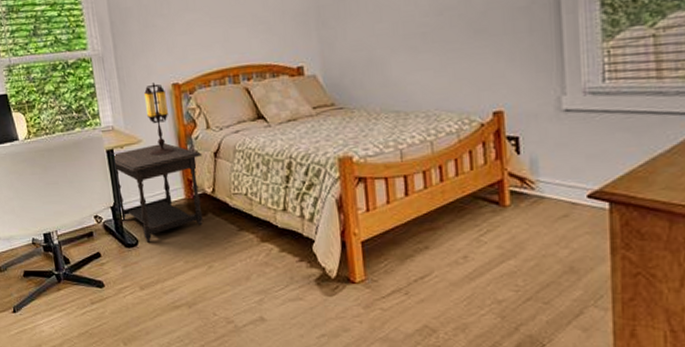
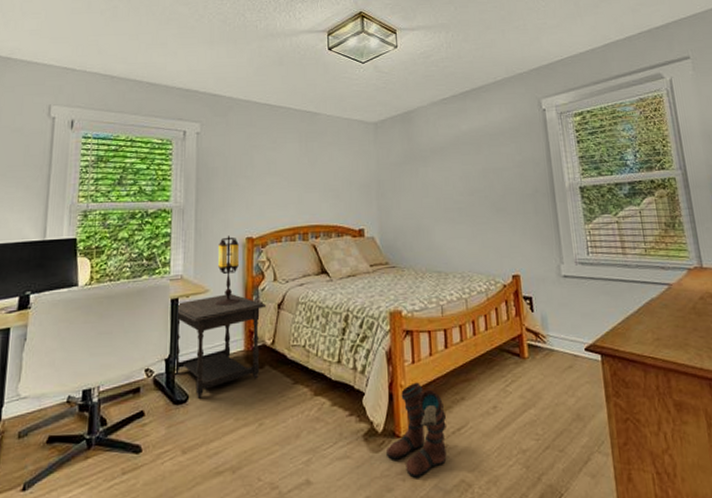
boots: none [340,231,408,321] -> present [385,382,447,478]

